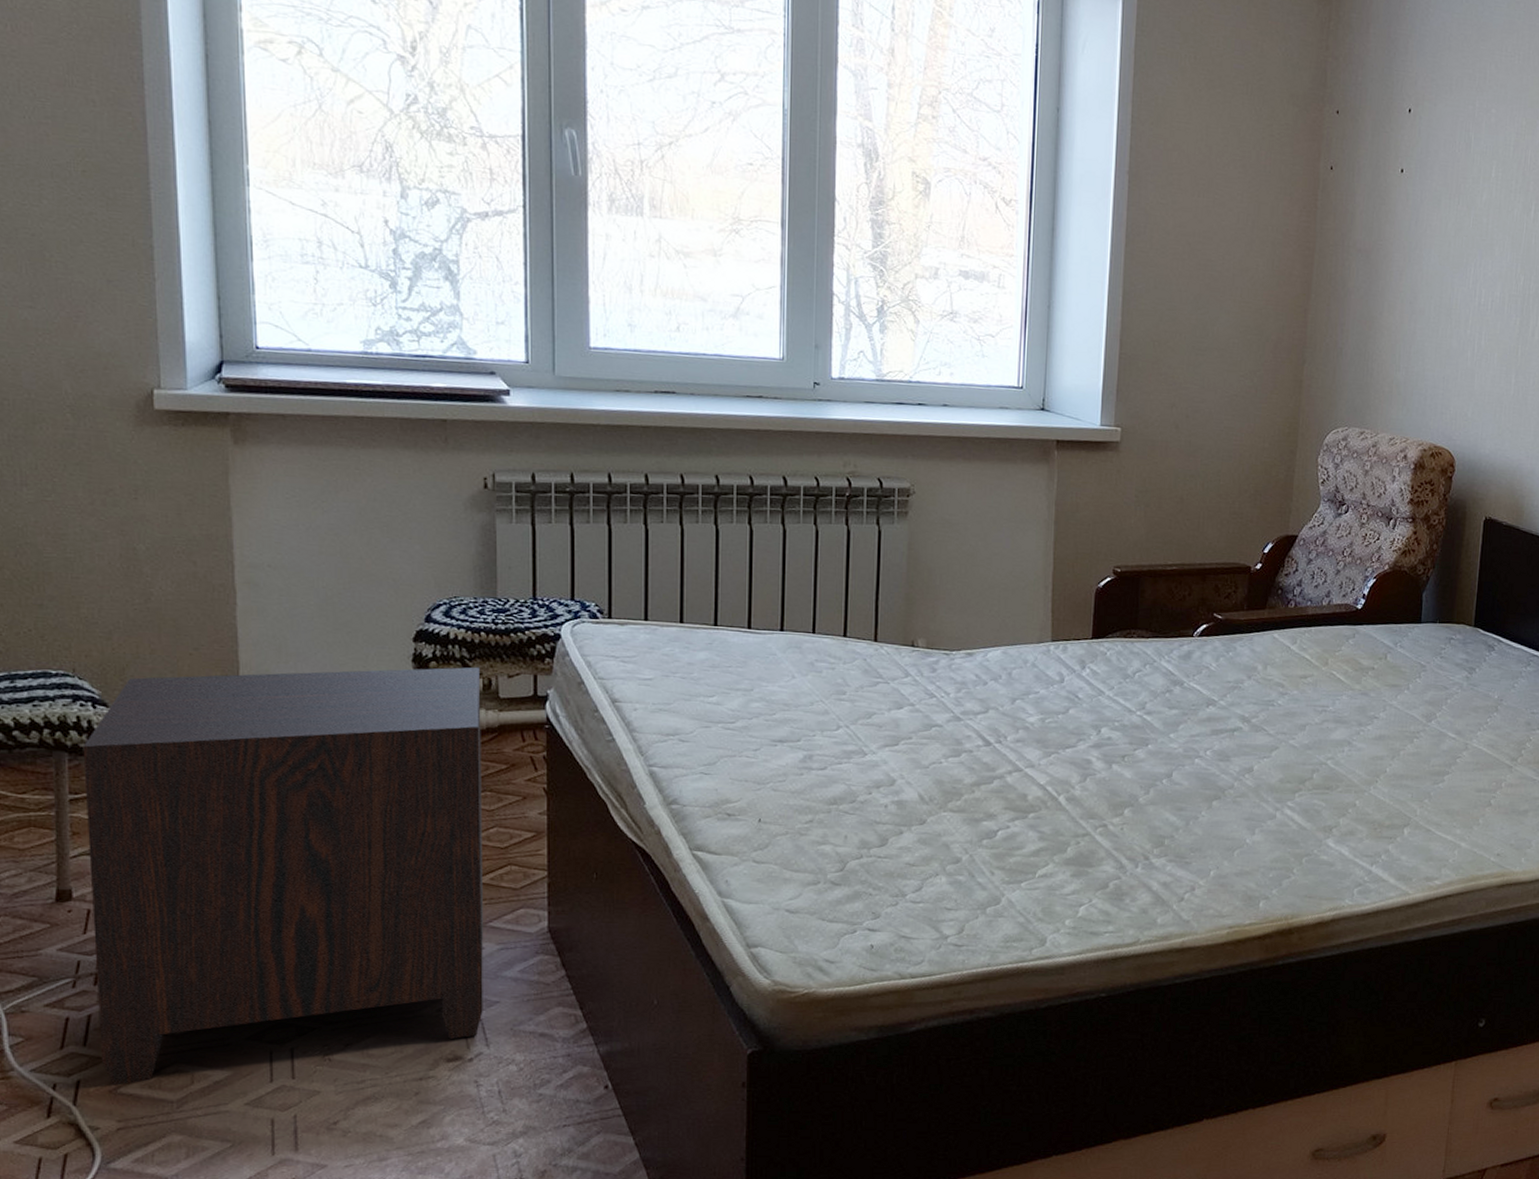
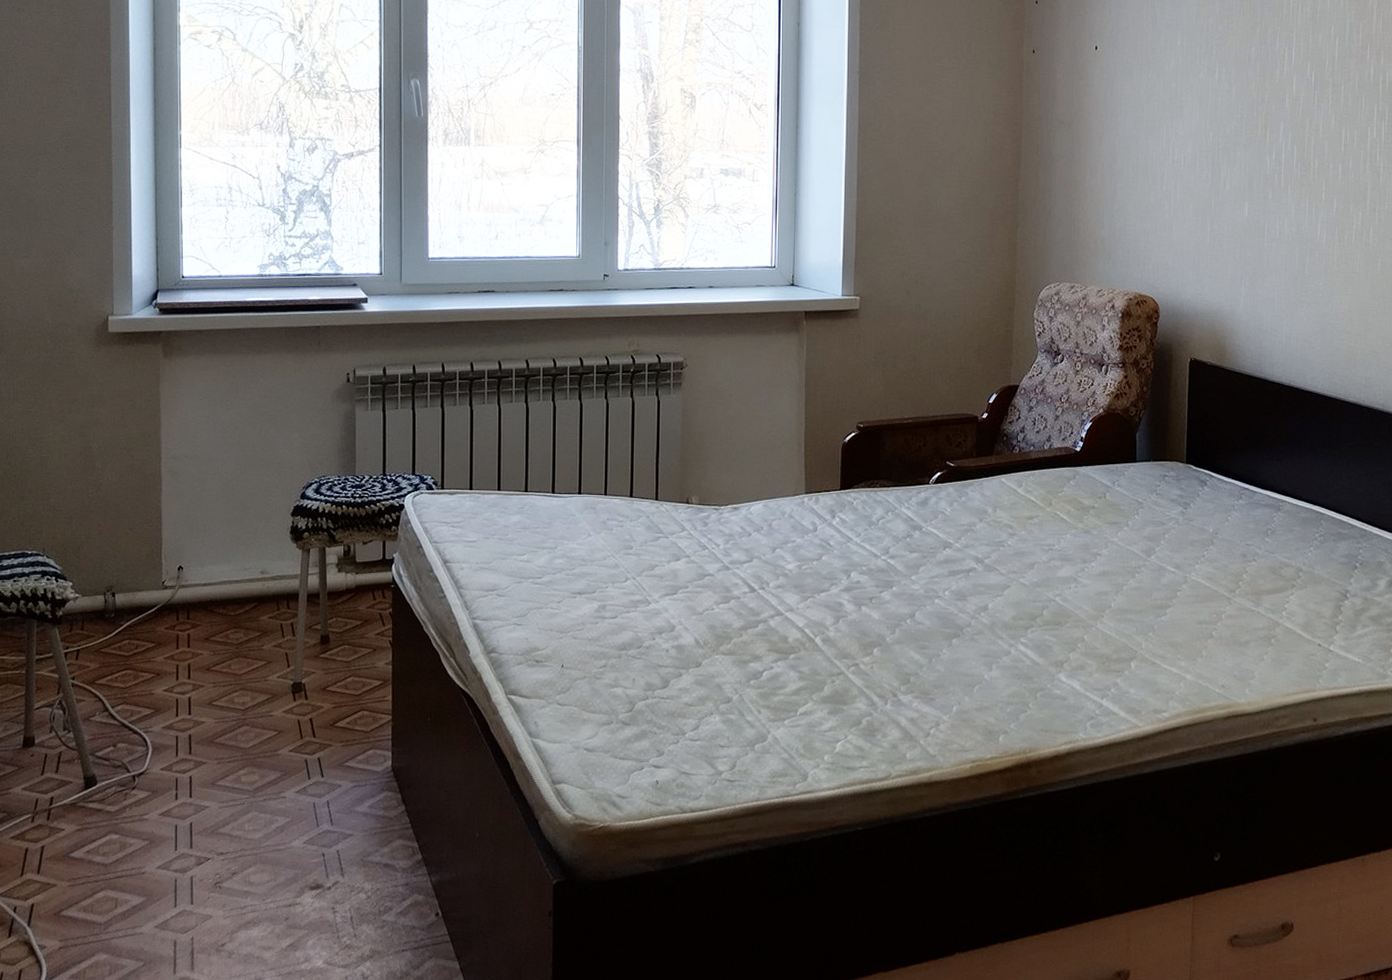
nightstand: present [83,666,484,1086] -> none [47,536,342,909]

